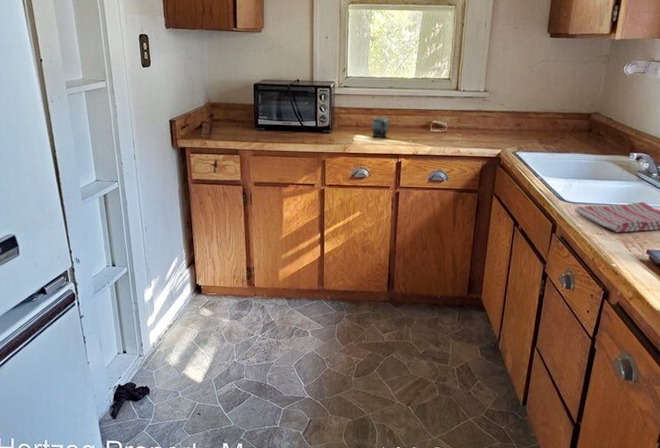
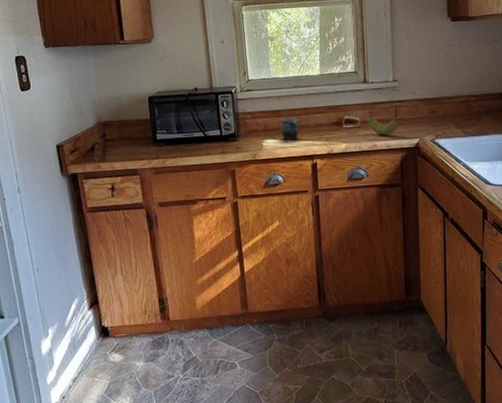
fruit: none [454,118,485,143] -> present [367,108,399,136]

